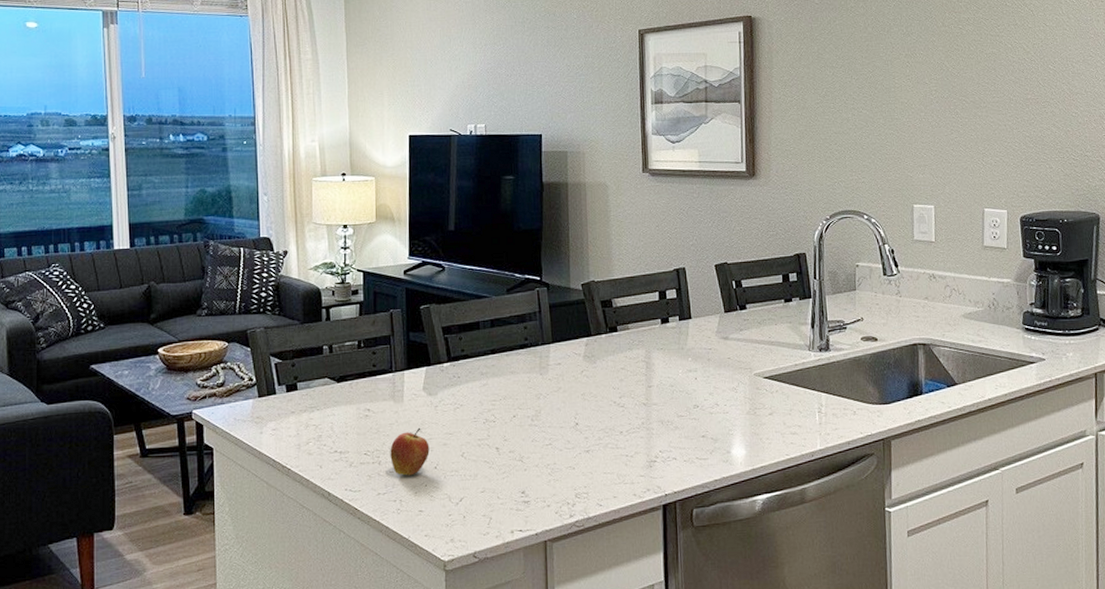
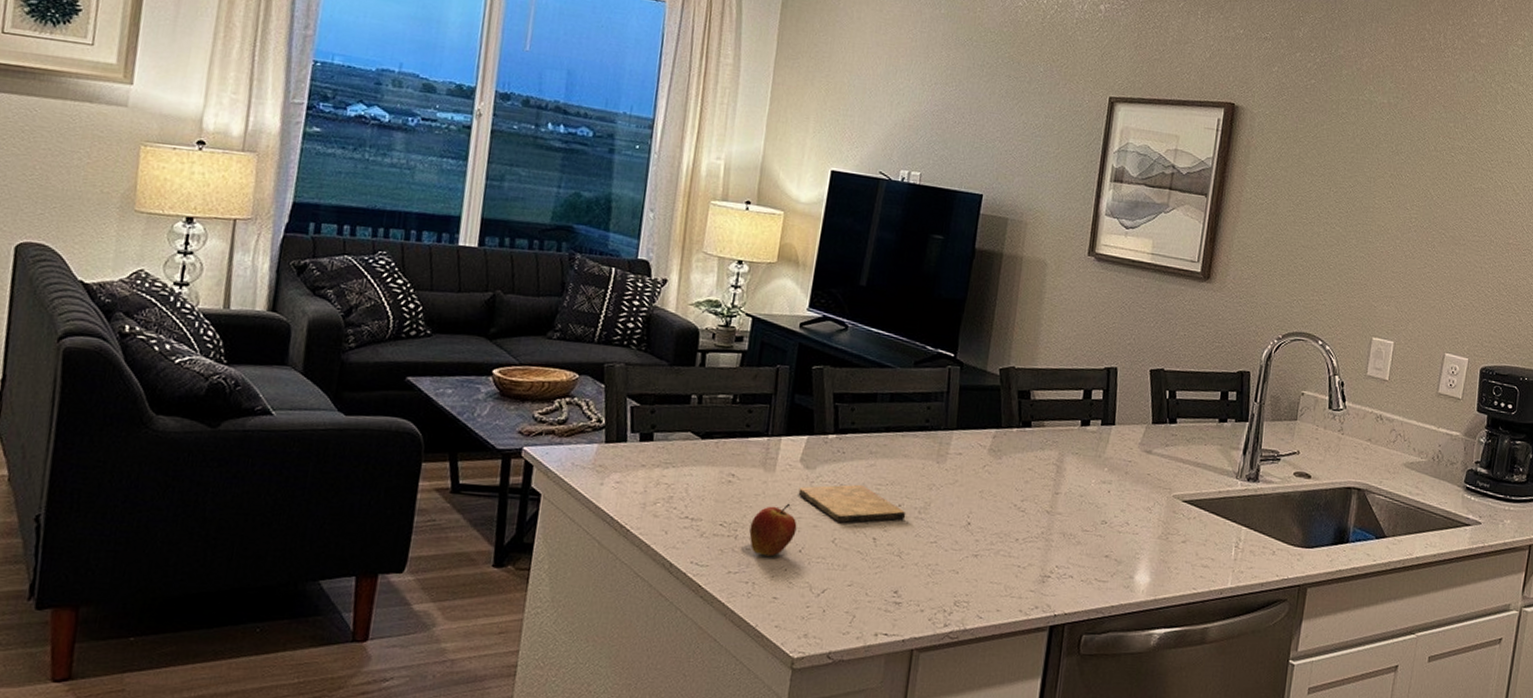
cutting board: none [426,402,521,438] -> present [798,484,906,523]

